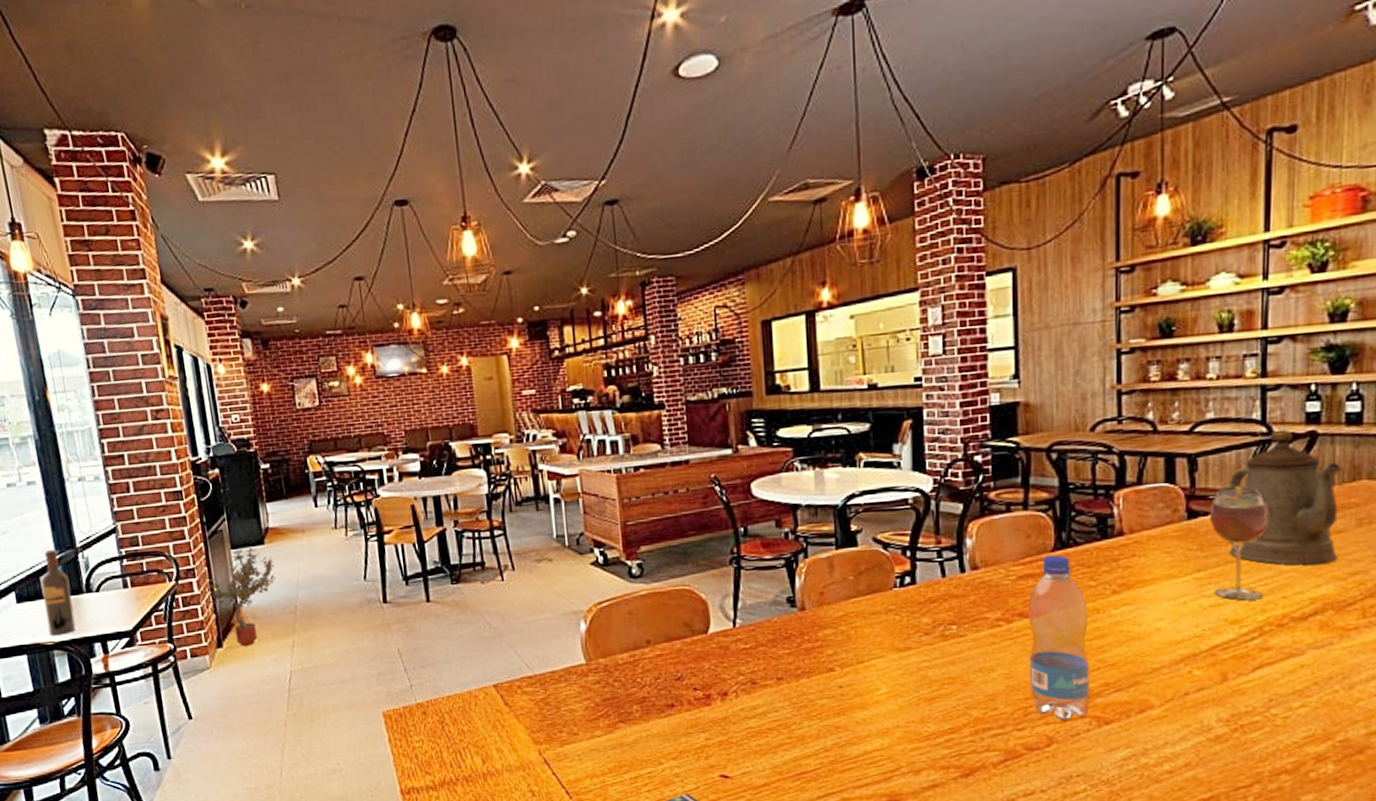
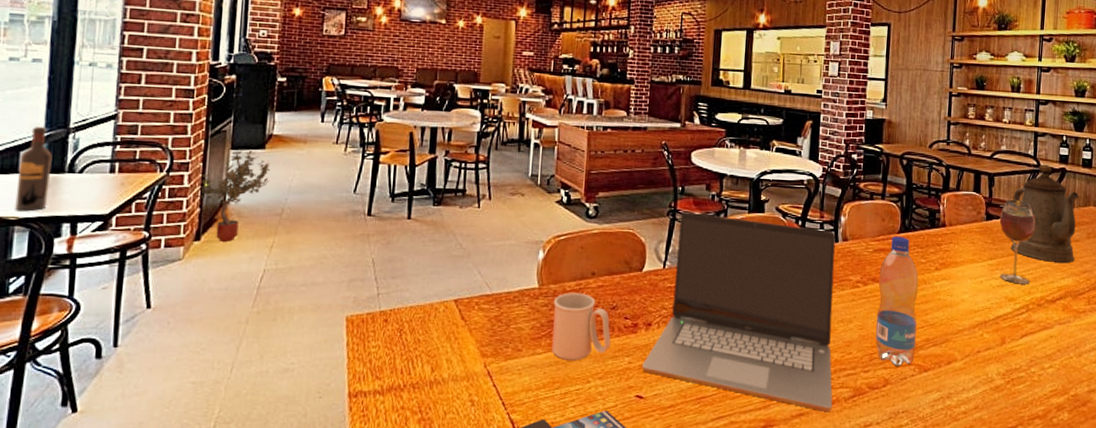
mug: none [606,665,682,741] -> present [552,293,611,360]
laptop: none [723,556,977,782] -> present [642,211,836,413]

